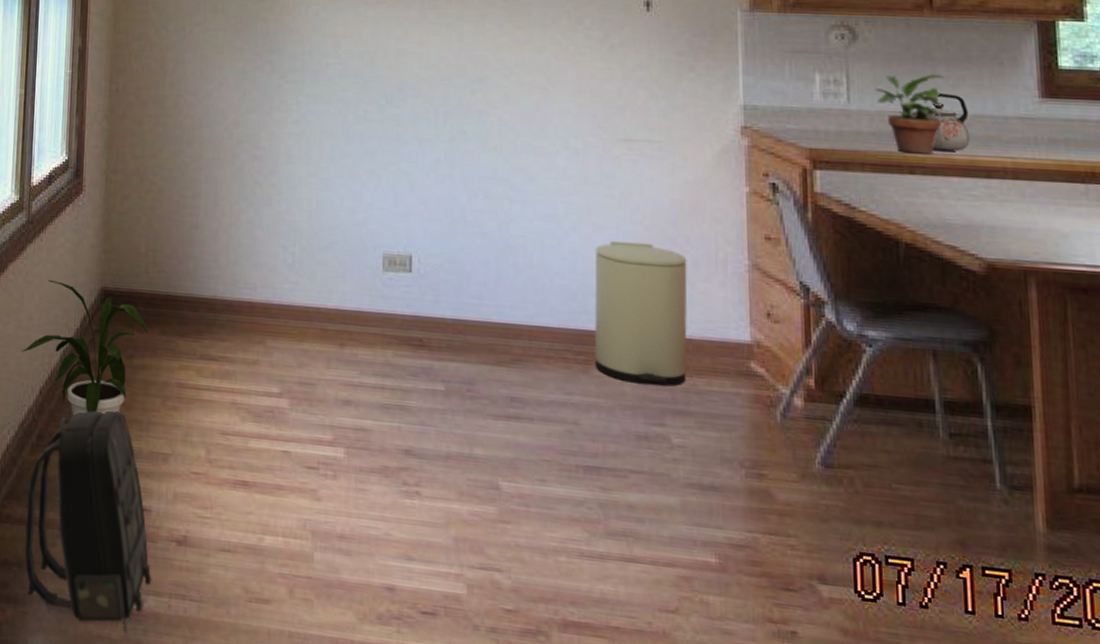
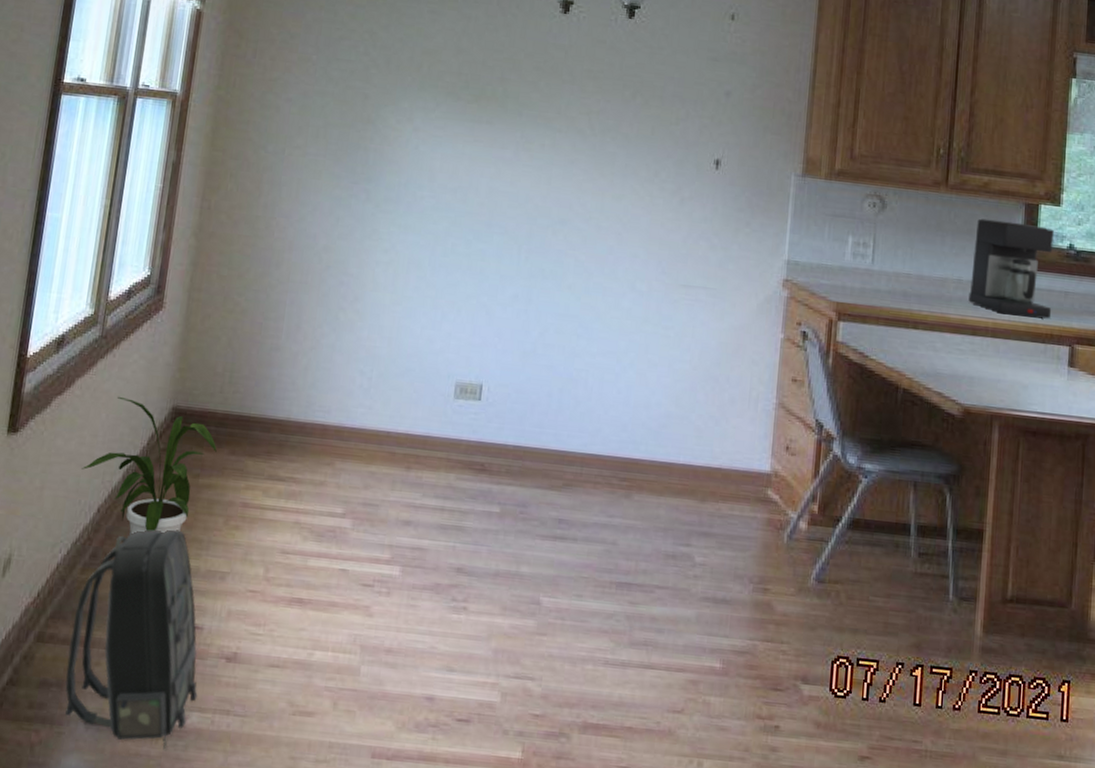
pedal bin: present [594,241,688,386] -> none [637,378,725,511]
potted plant: present [875,74,946,154] -> none [895,242,950,313]
kettle: present [909,92,970,151] -> none [919,259,965,311]
coffee maker: none [976,42,1090,155] -> present [968,218,1054,319]

